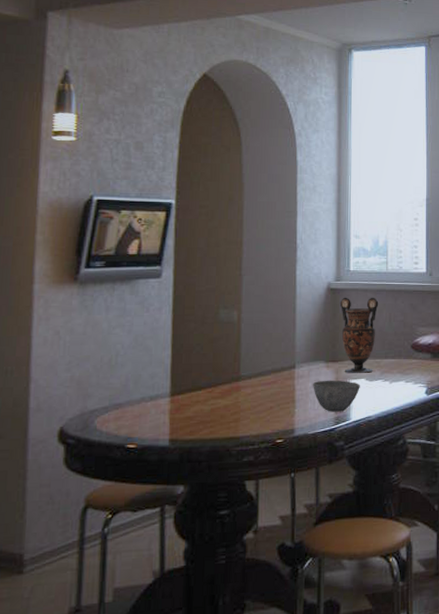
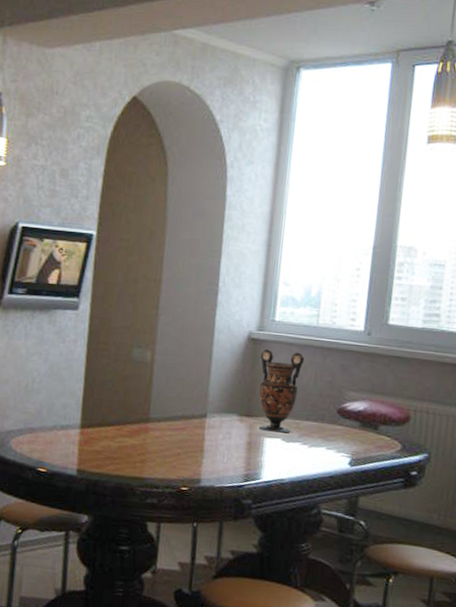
bowl: present [313,380,360,412] -> none [223,434,275,470]

